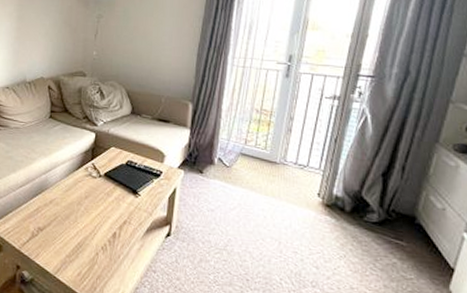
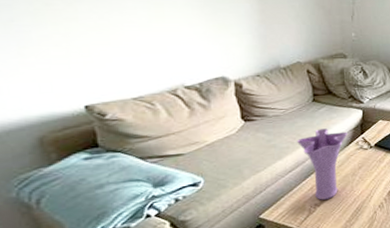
vase: none [31,147,78,225] -> present [297,128,348,200]

